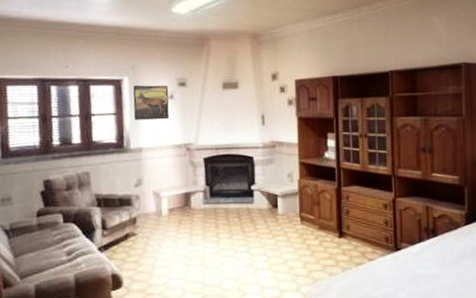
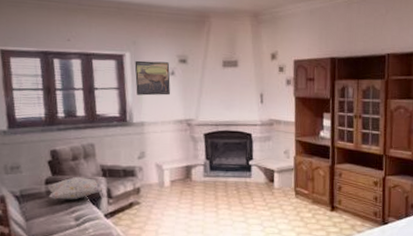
decorative pillow: none [39,208,99,233] -> present [47,177,105,200]

